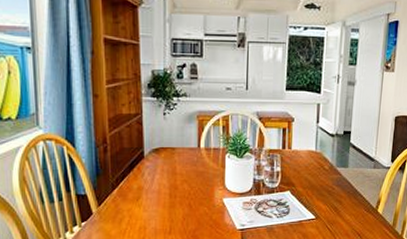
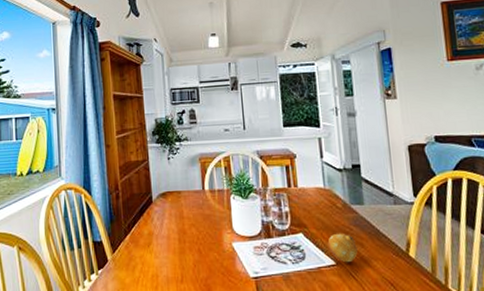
fruit: none [311,191,336,217] -> present [327,233,358,263]

